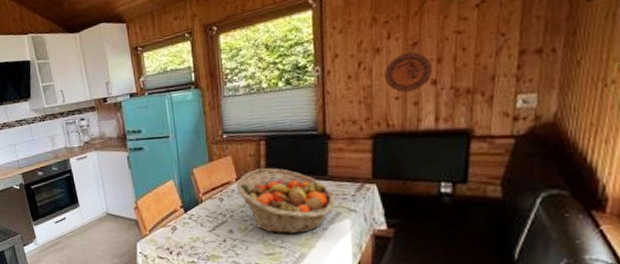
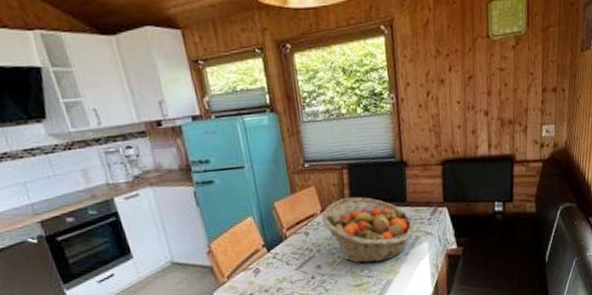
decorative plate: present [385,52,433,93] -> none [449,85,485,122]

